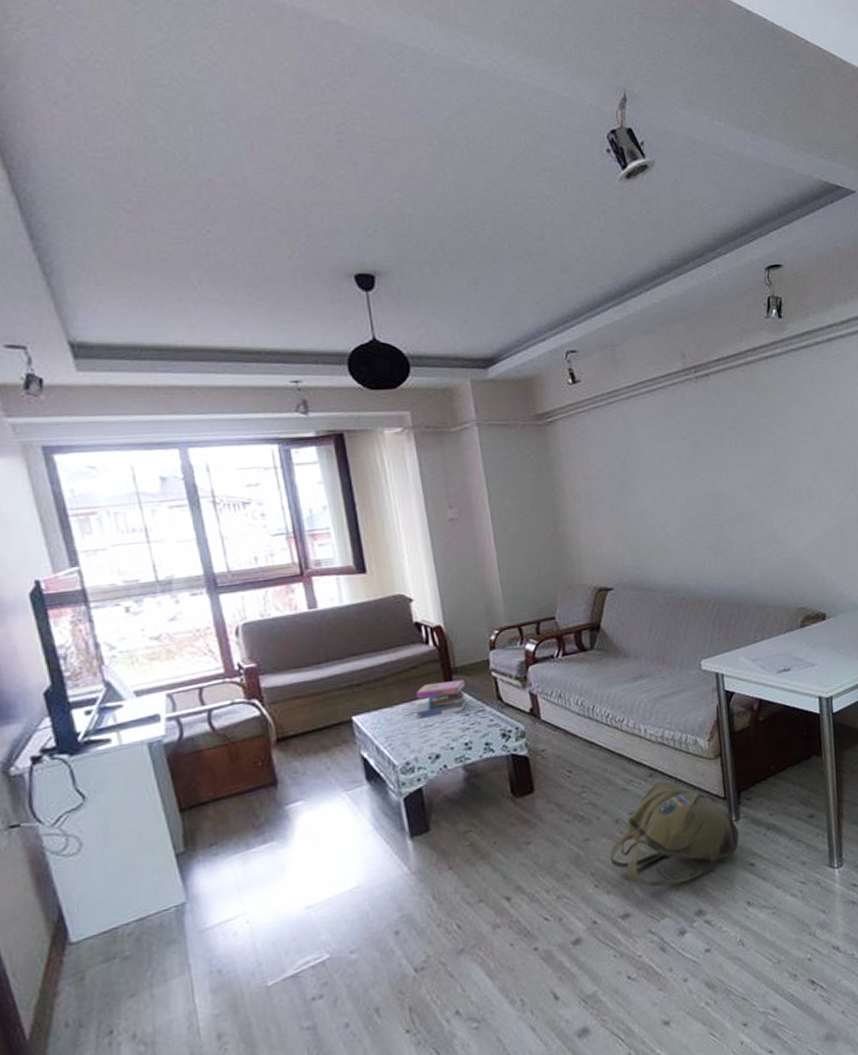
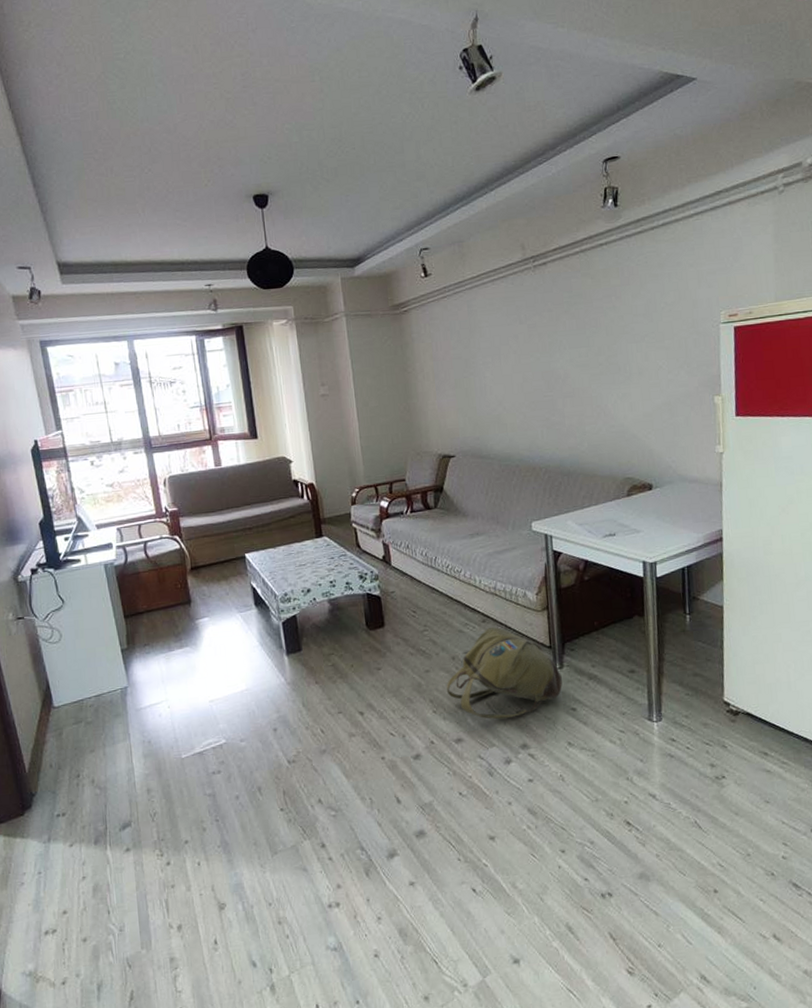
books: present [415,679,468,718] -> none [293,528,333,559]

